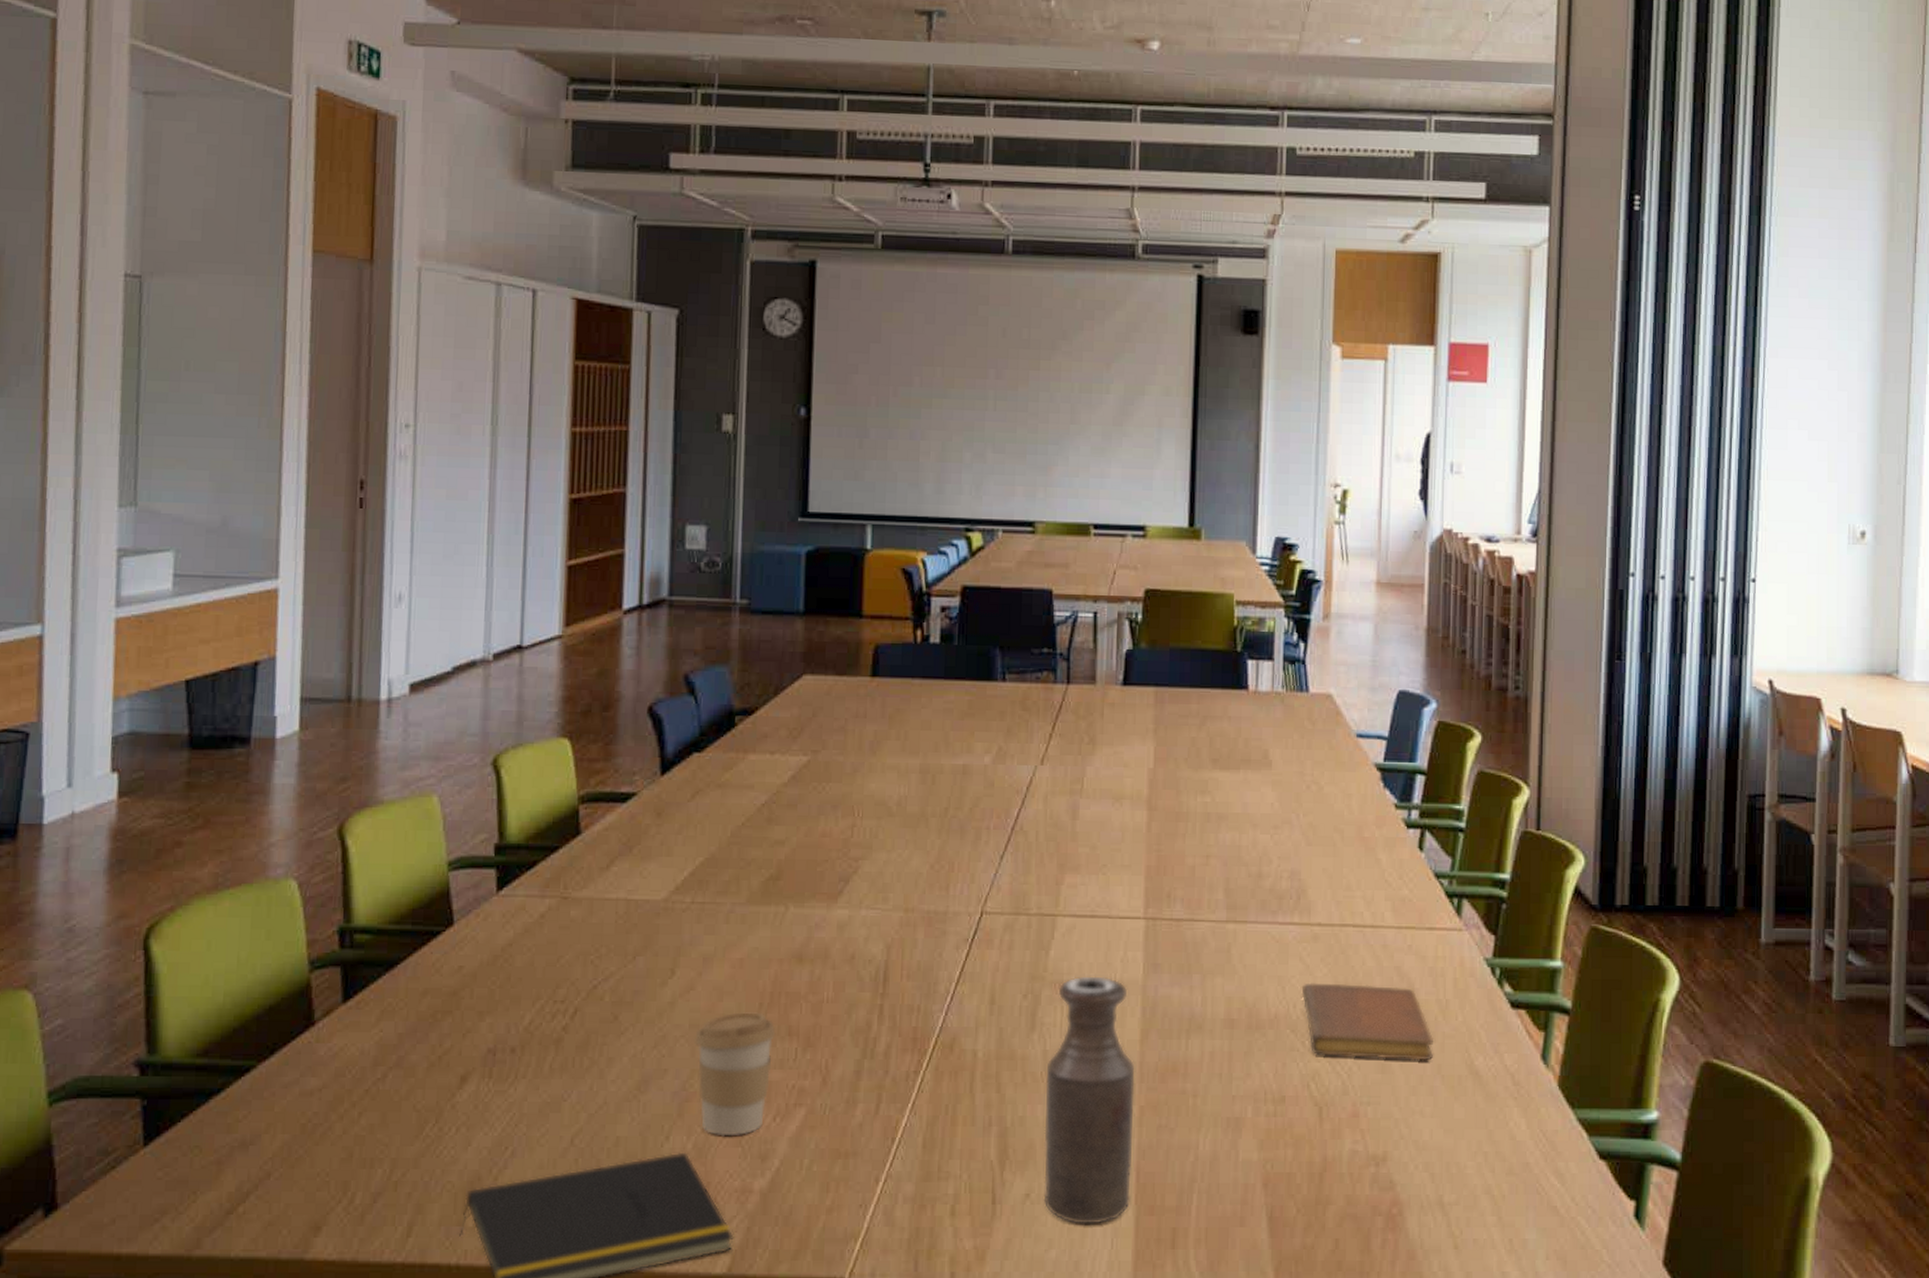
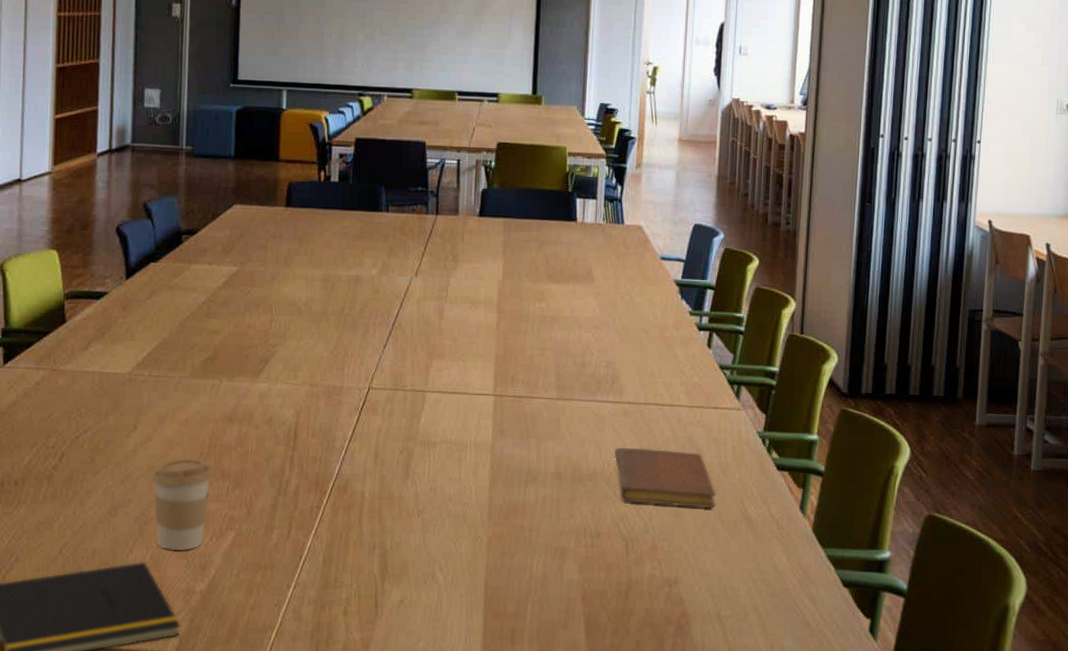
bottle: present [1043,976,1135,1224] -> none [414,438,485,624]

